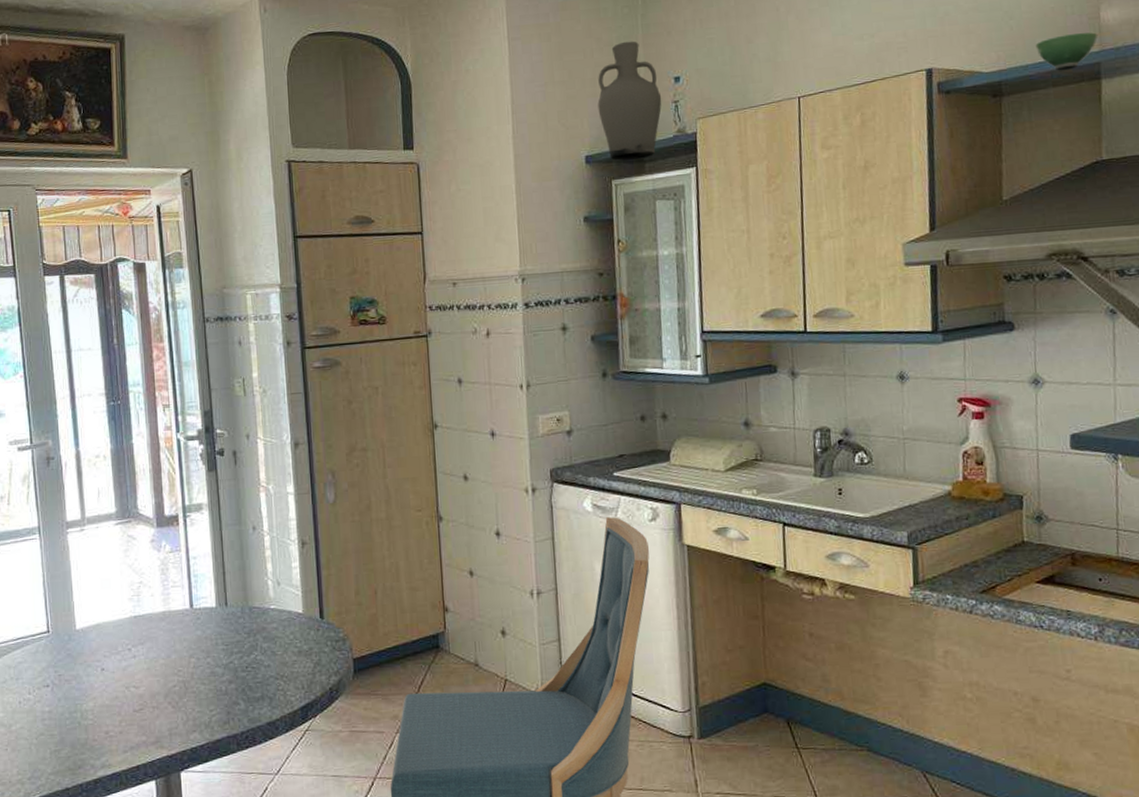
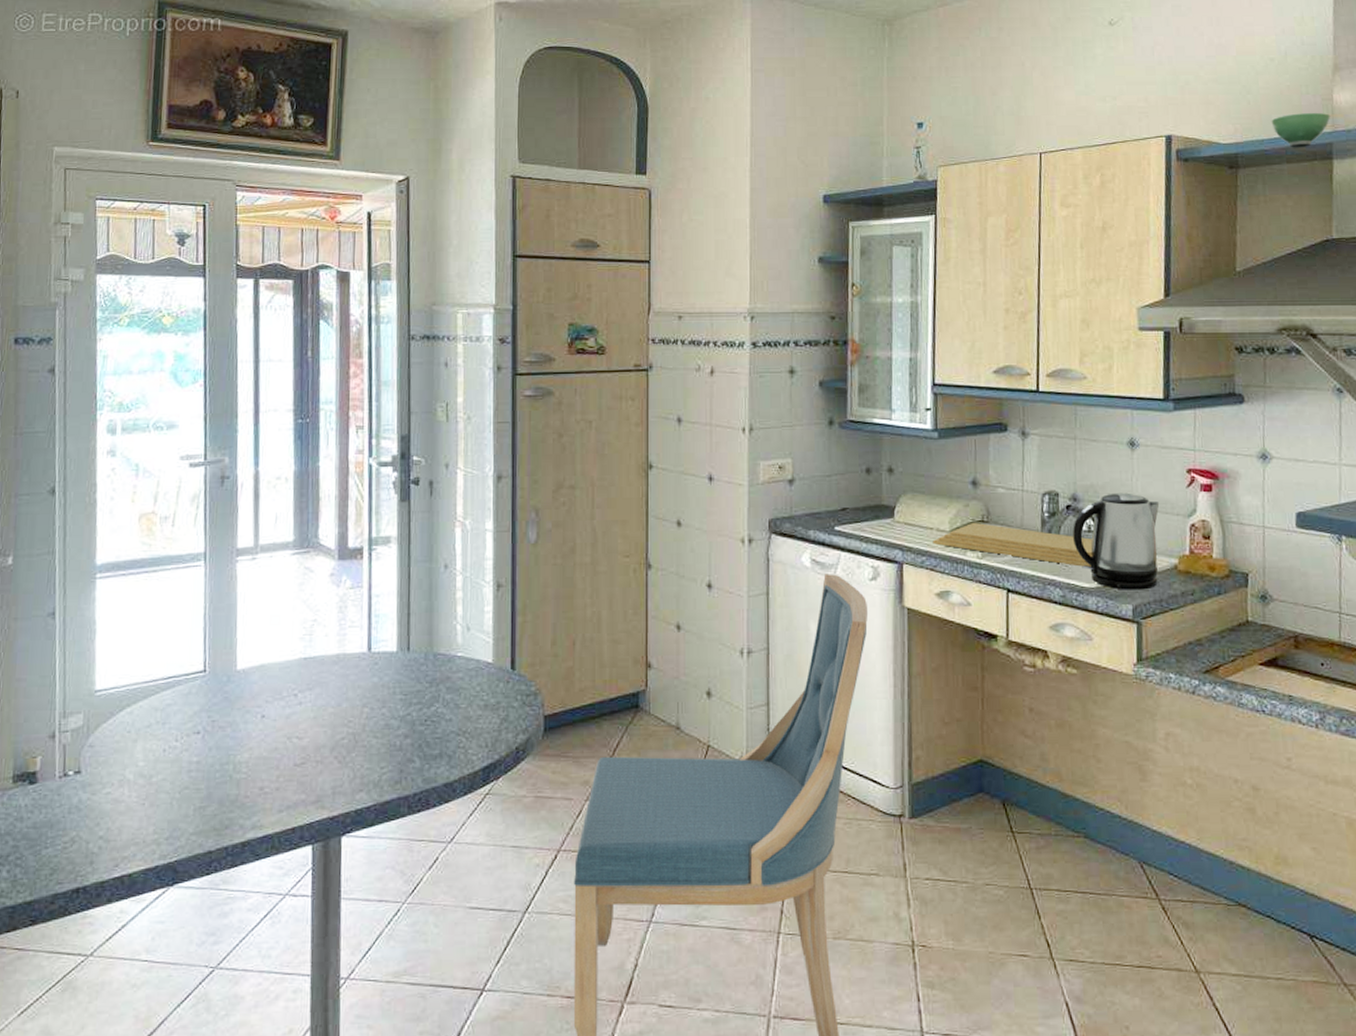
vase: present [597,41,662,161] -> none [839,83,904,202]
cutting board: none [708,461,866,498] -> present [932,522,1093,567]
kettle: none [845,424,932,518] -> present [1072,492,1160,590]

